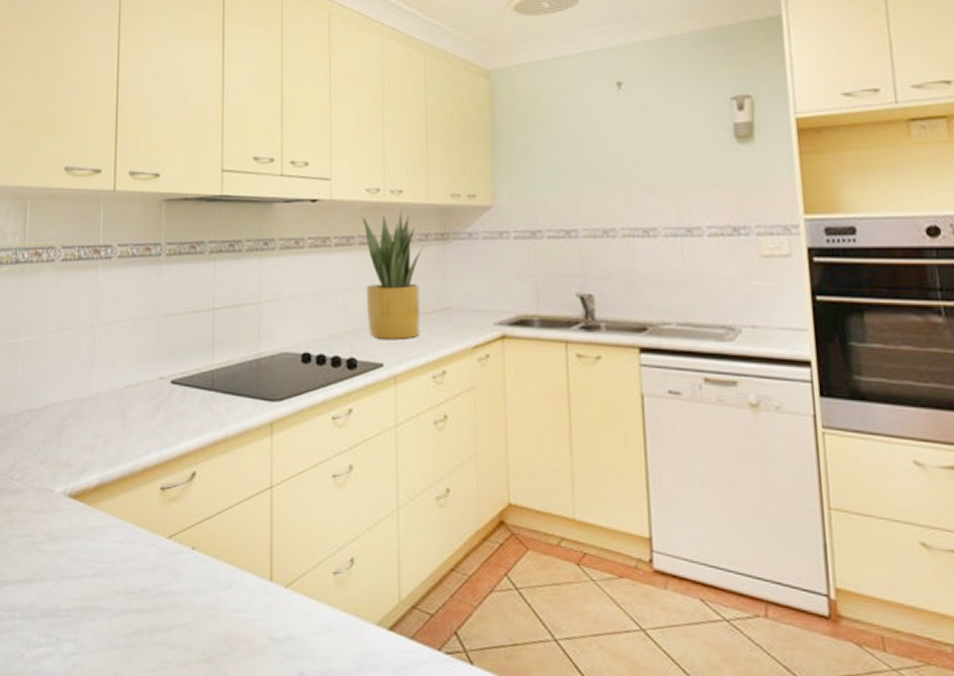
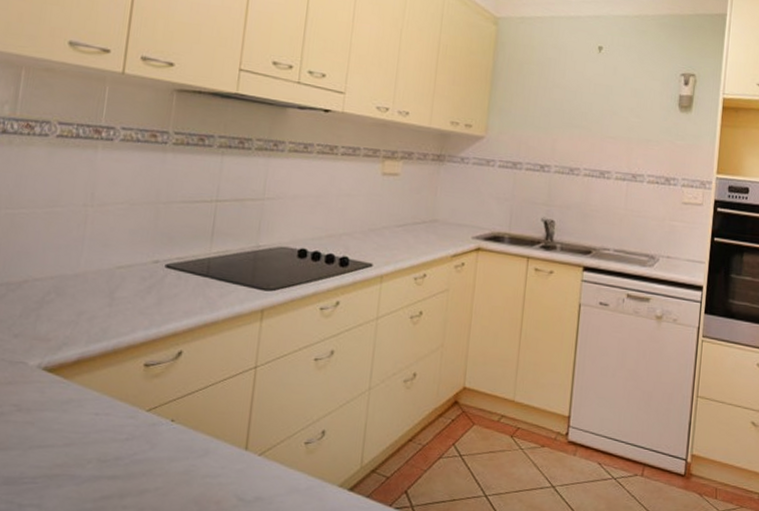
planter: present [361,209,424,339] -> none [363,129,422,244]

